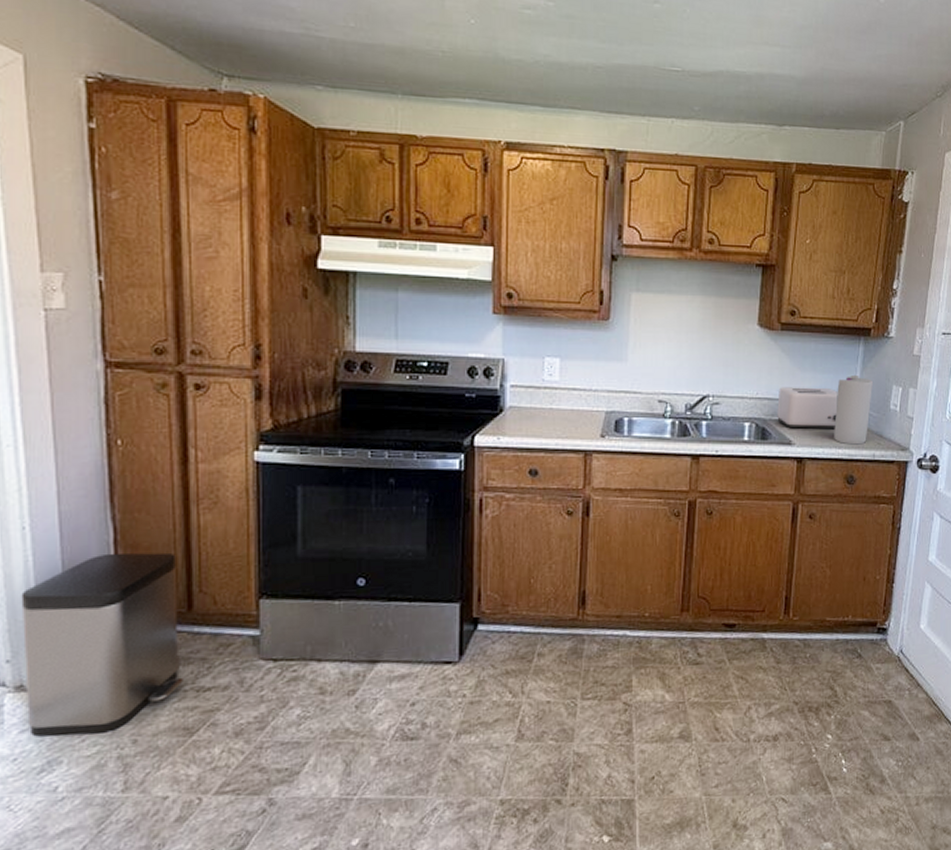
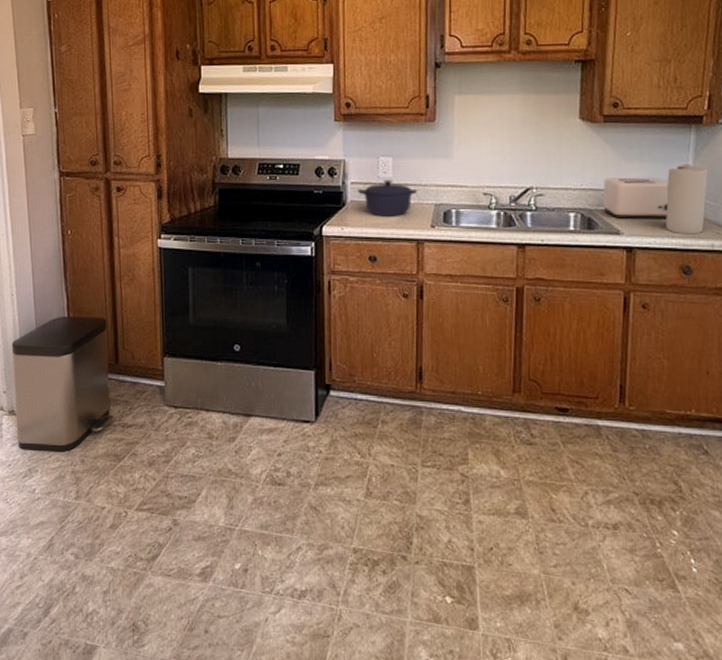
cooking pot: none [517,383,588,425] -> present [357,179,418,217]

